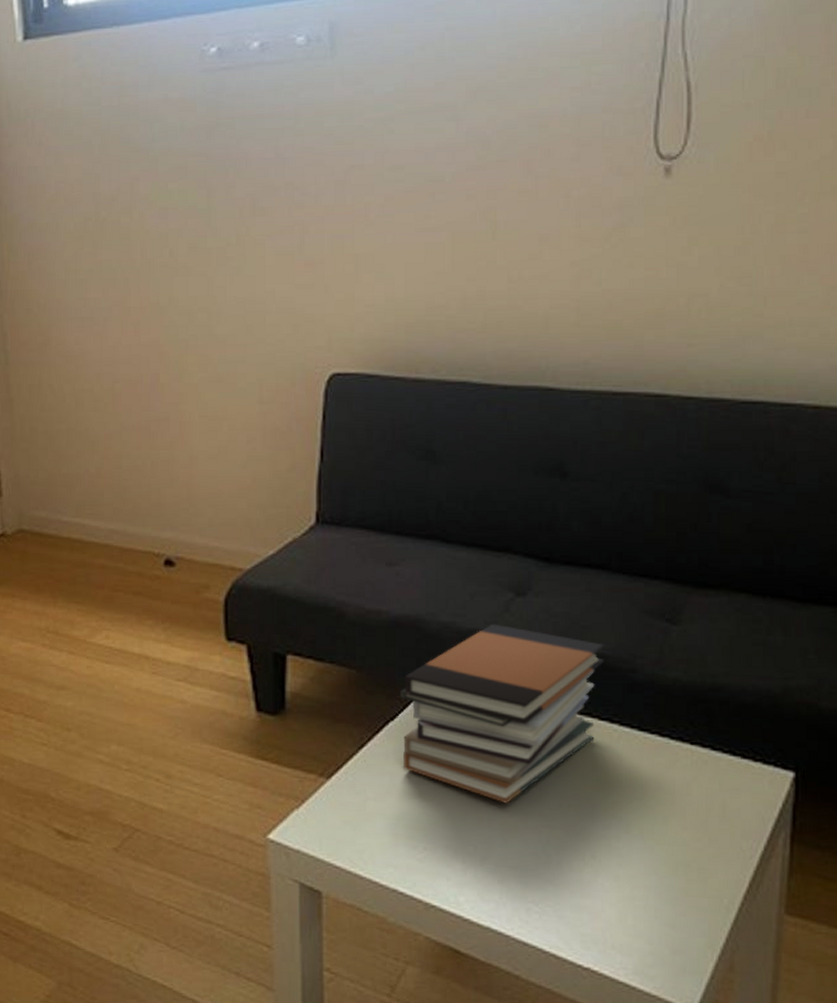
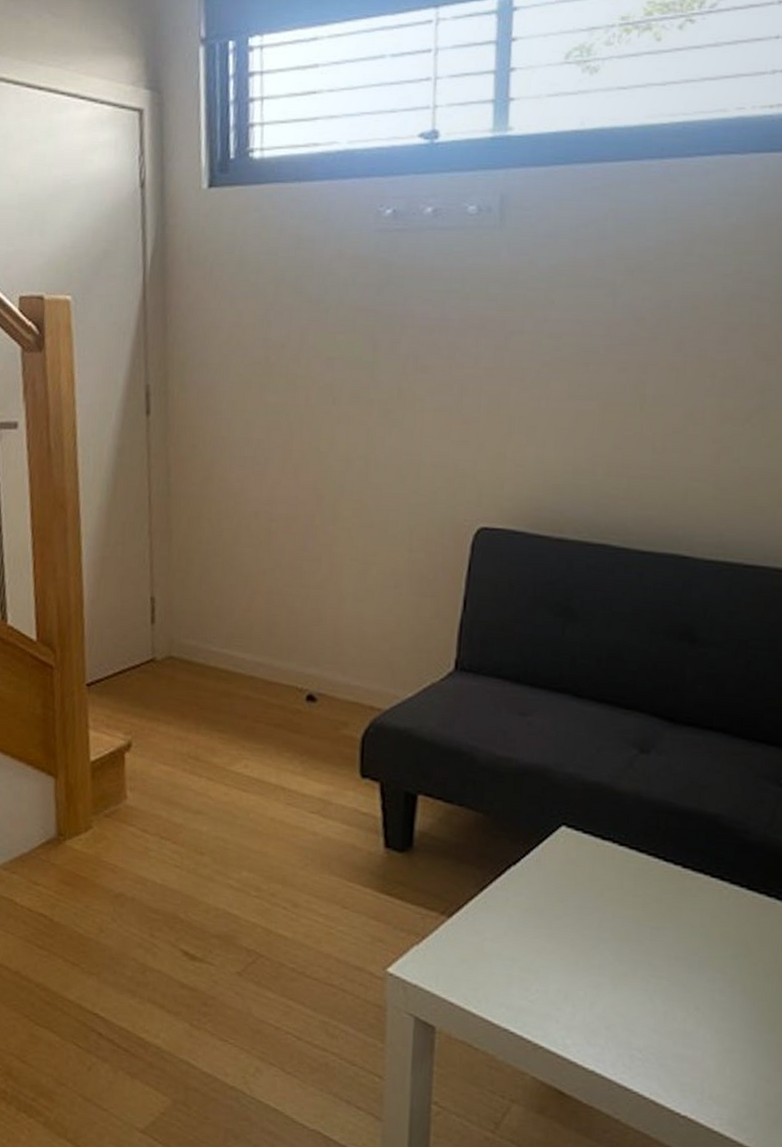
book stack: present [400,624,604,804] -> none [521,778,720,952]

